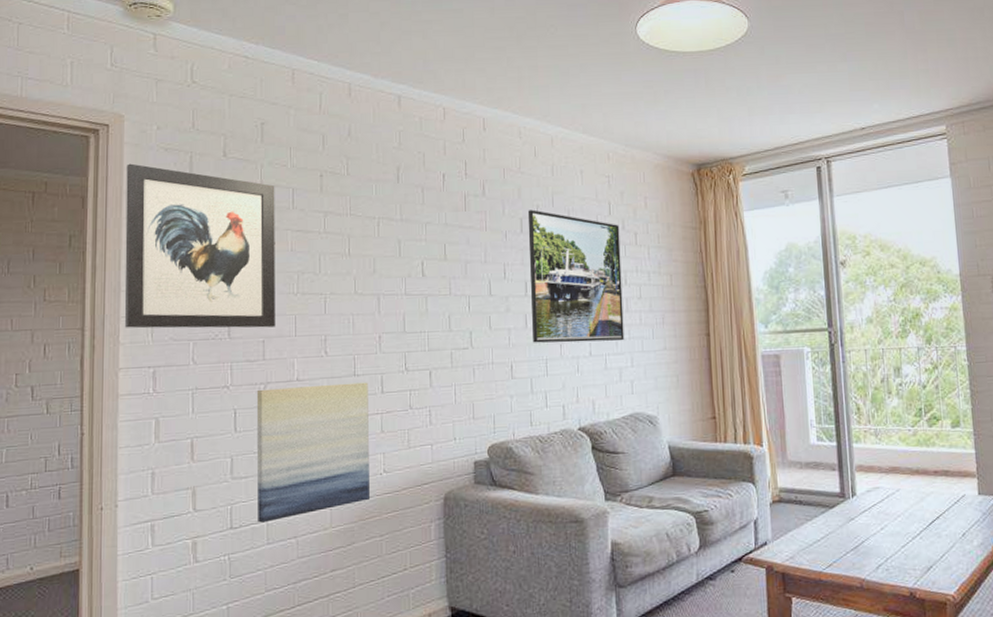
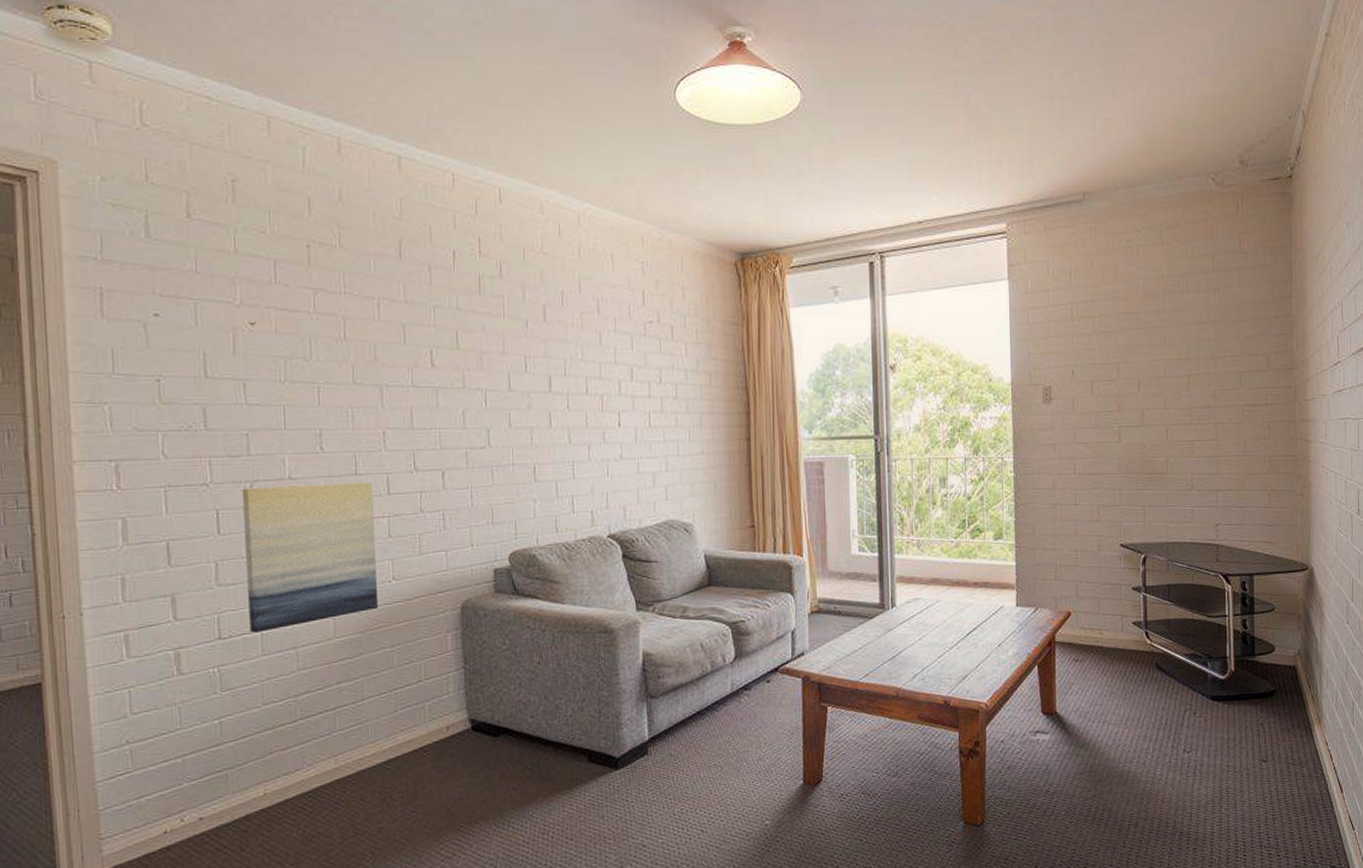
wall art: present [124,163,276,329] -> none [65,220,261,419]
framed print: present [527,209,625,343] -> none [551,296,659,444]

